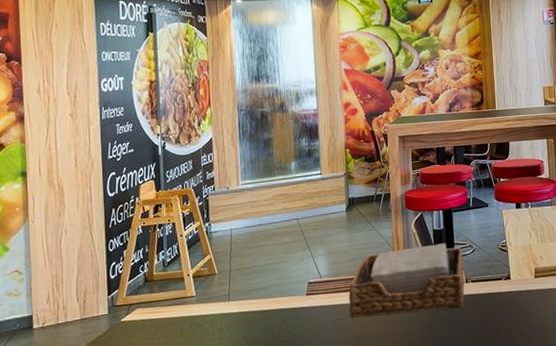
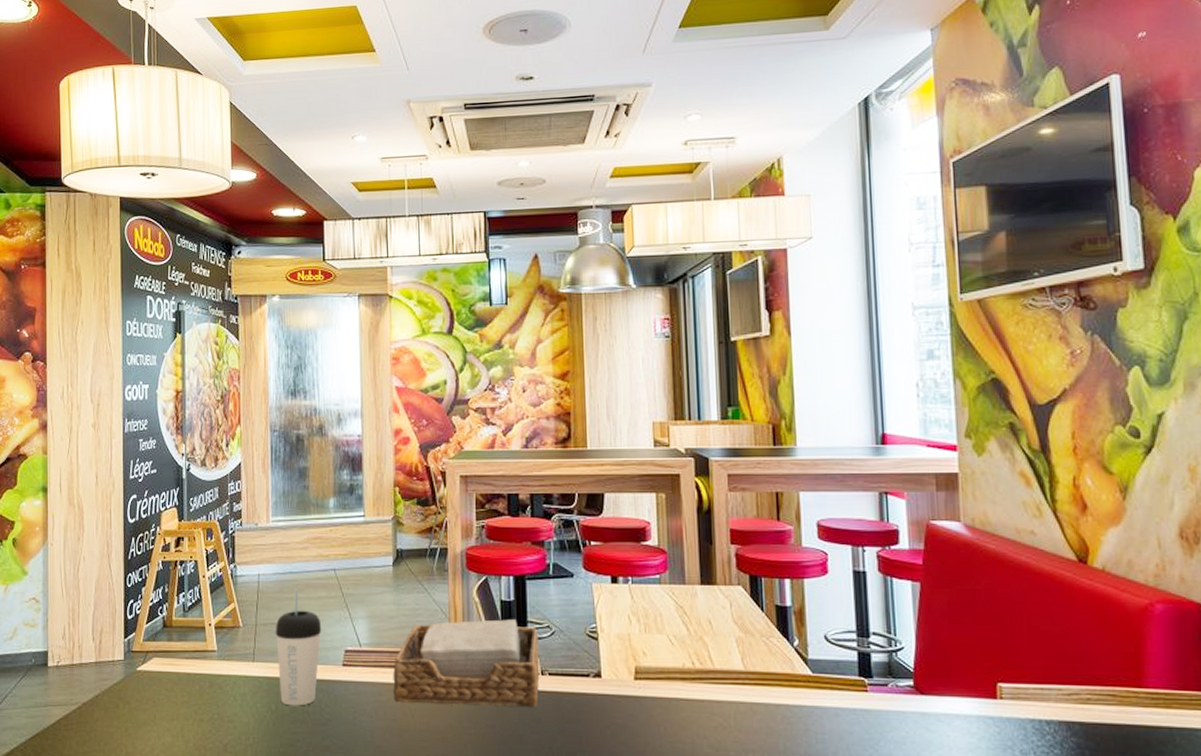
beverage cup: none [247,237,288,333] -> present [275,588,322,706]

